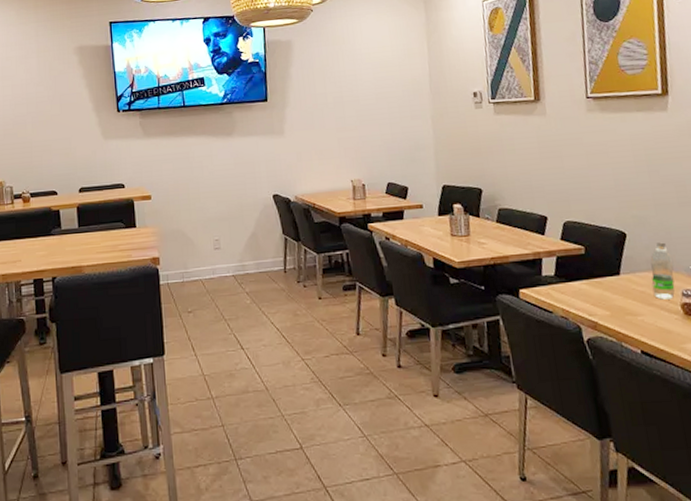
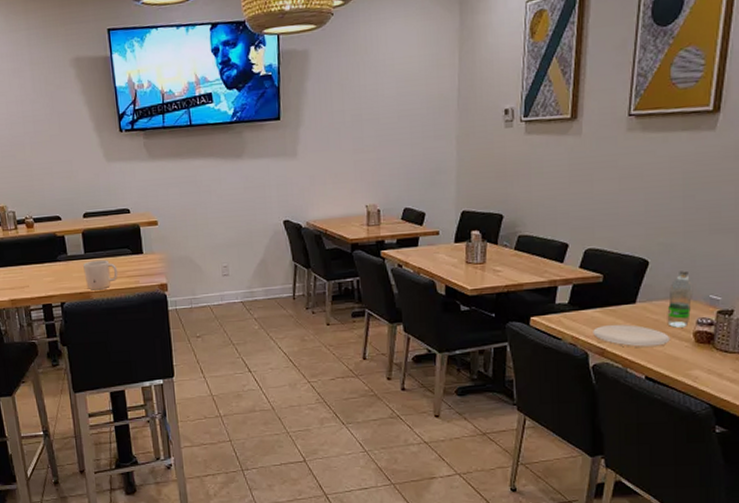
mug: none [77,233,111,265] -> present [83,259,119,290]
plate: none [582,296,660,321] -> present [593,324,671,348]

